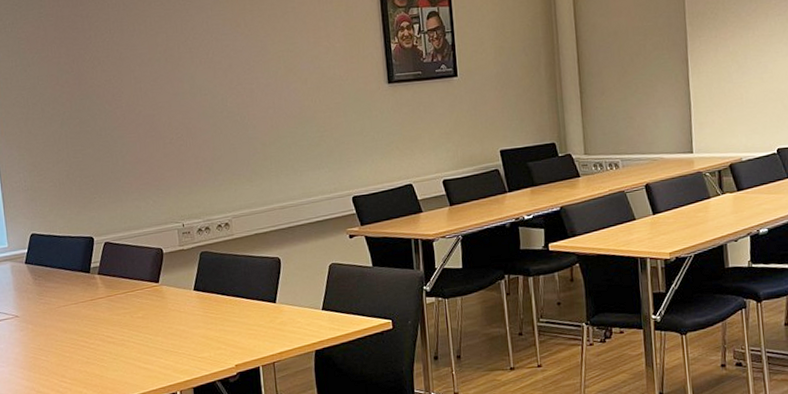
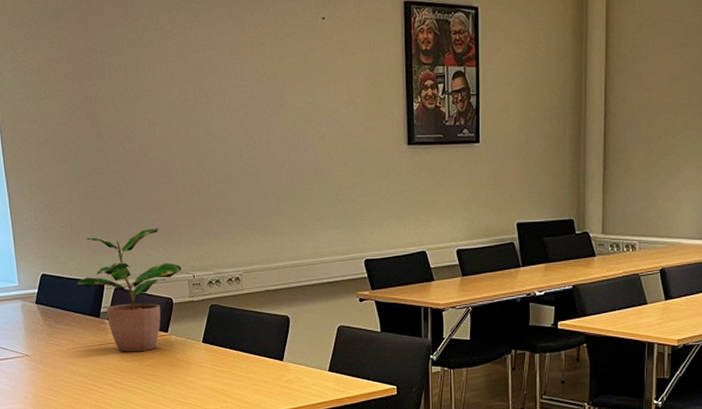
potted plant: none [65,180,171,306] -> present [75,227,182,352]

